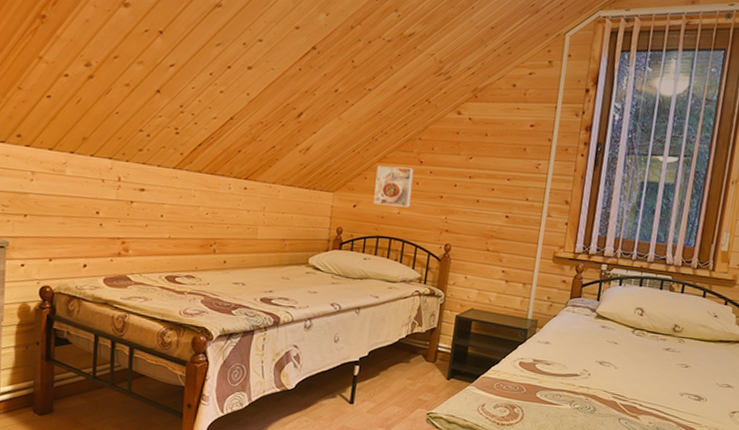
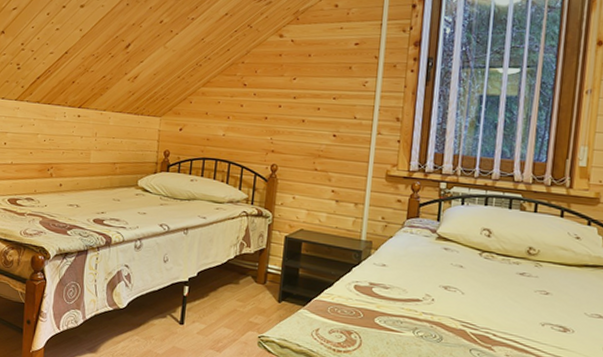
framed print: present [373,166,414,208] -> none [199,90,238,130]

